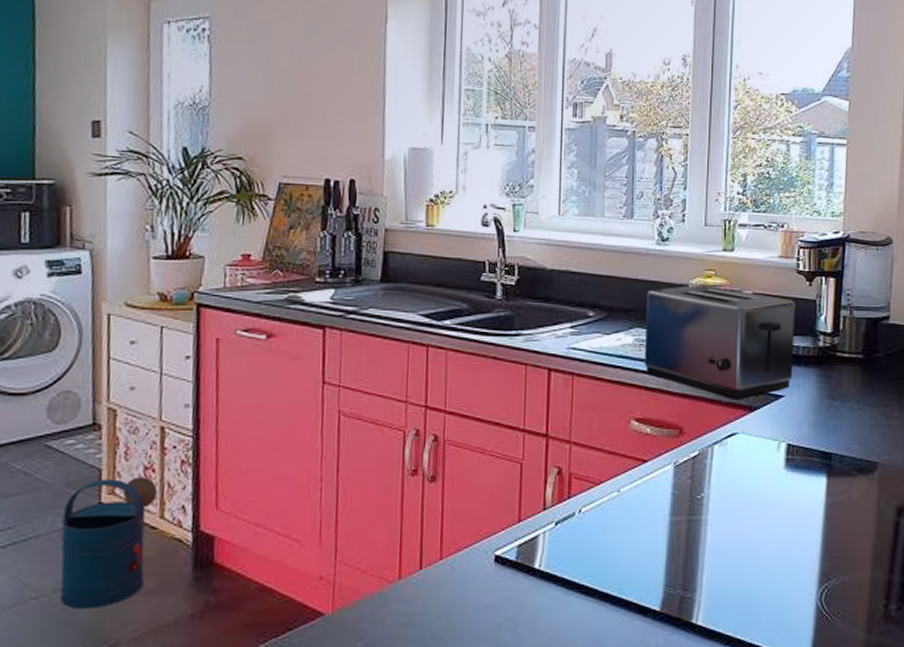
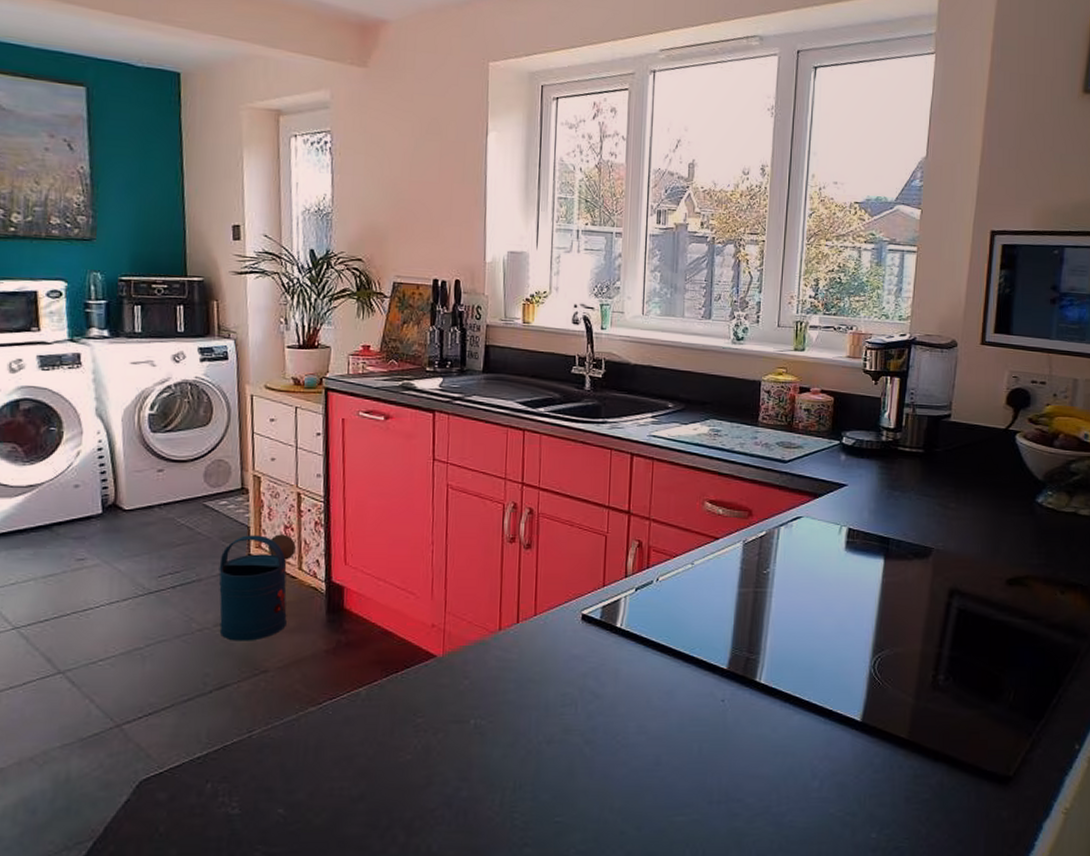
toaster: present [644,285,795,401] -> none [718,381,861,488]

